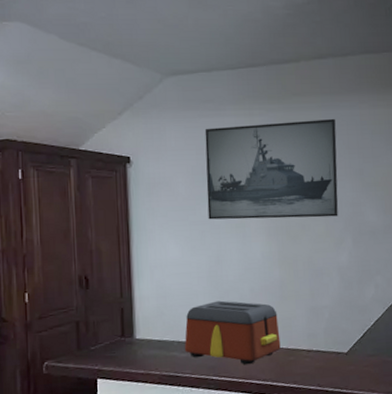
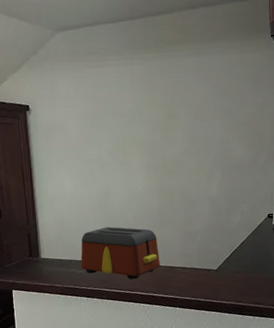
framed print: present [204,118,338,220] -> none [91,64,209,158]

